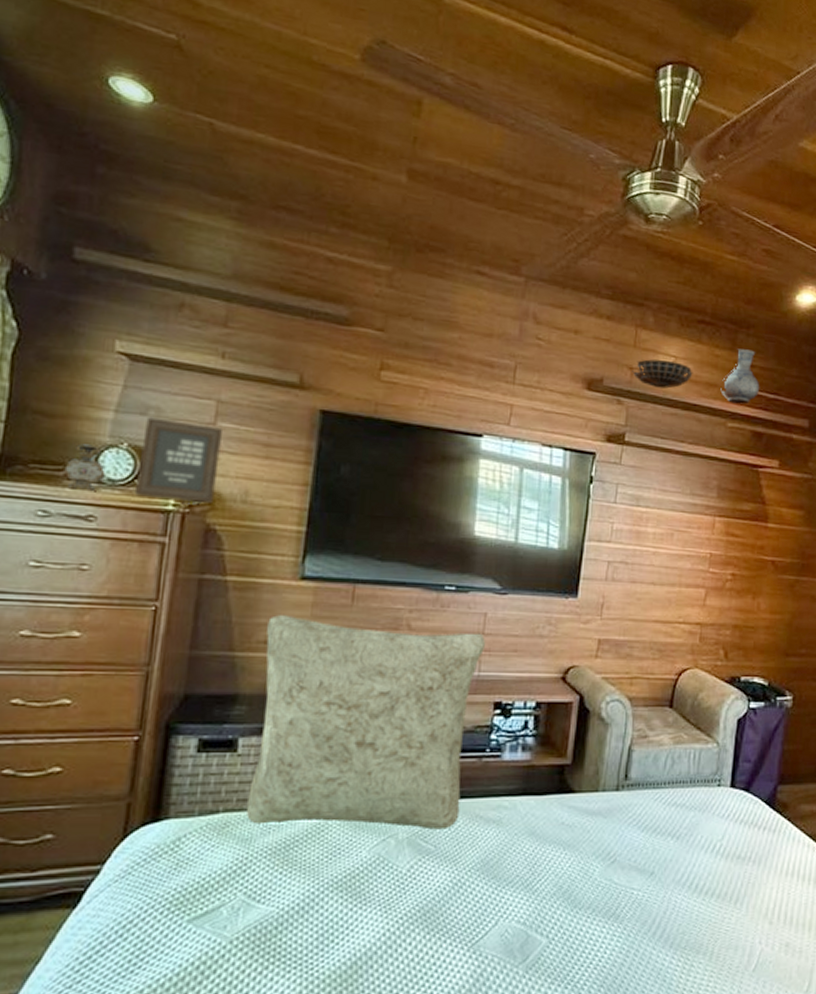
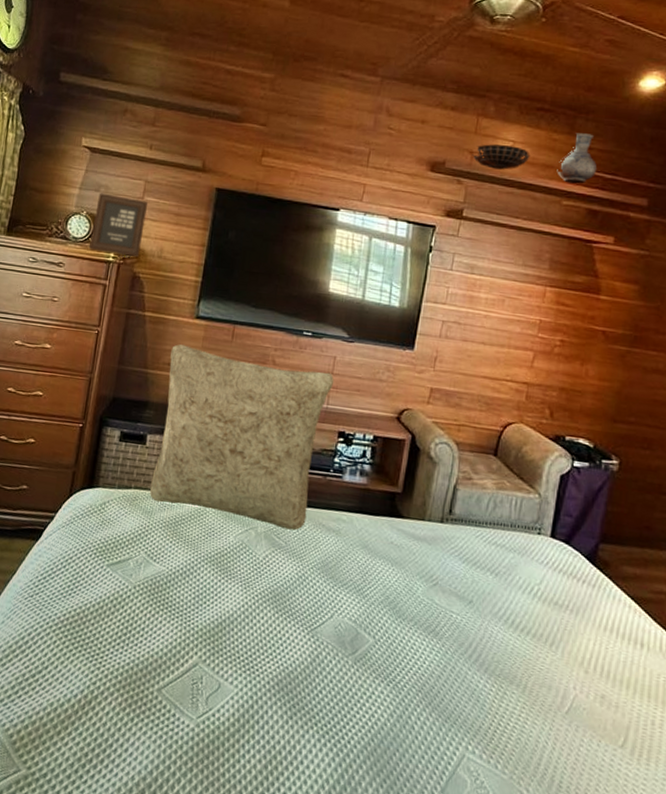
perfume bottle: present [64,444,106,492] -> none [46,211,72,246]

